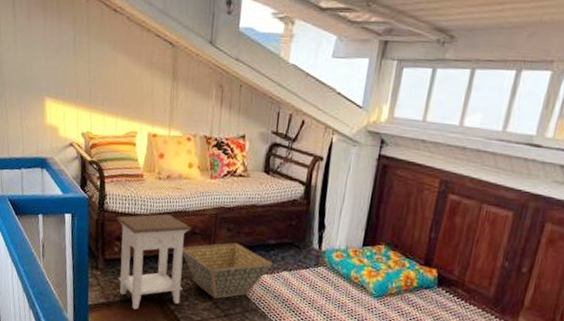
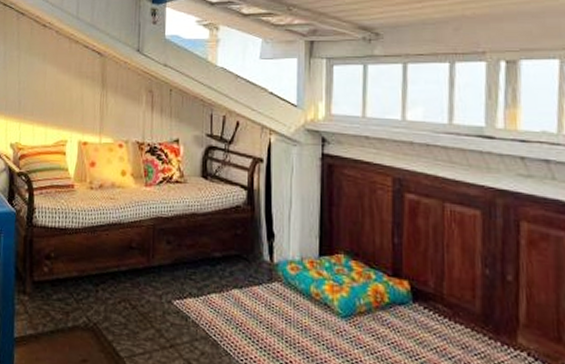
nightstand: present [116,214,191,310] -> none [46,227,127,342]
basket: present [182,242,273,299] -> none [119,256,220,326]

